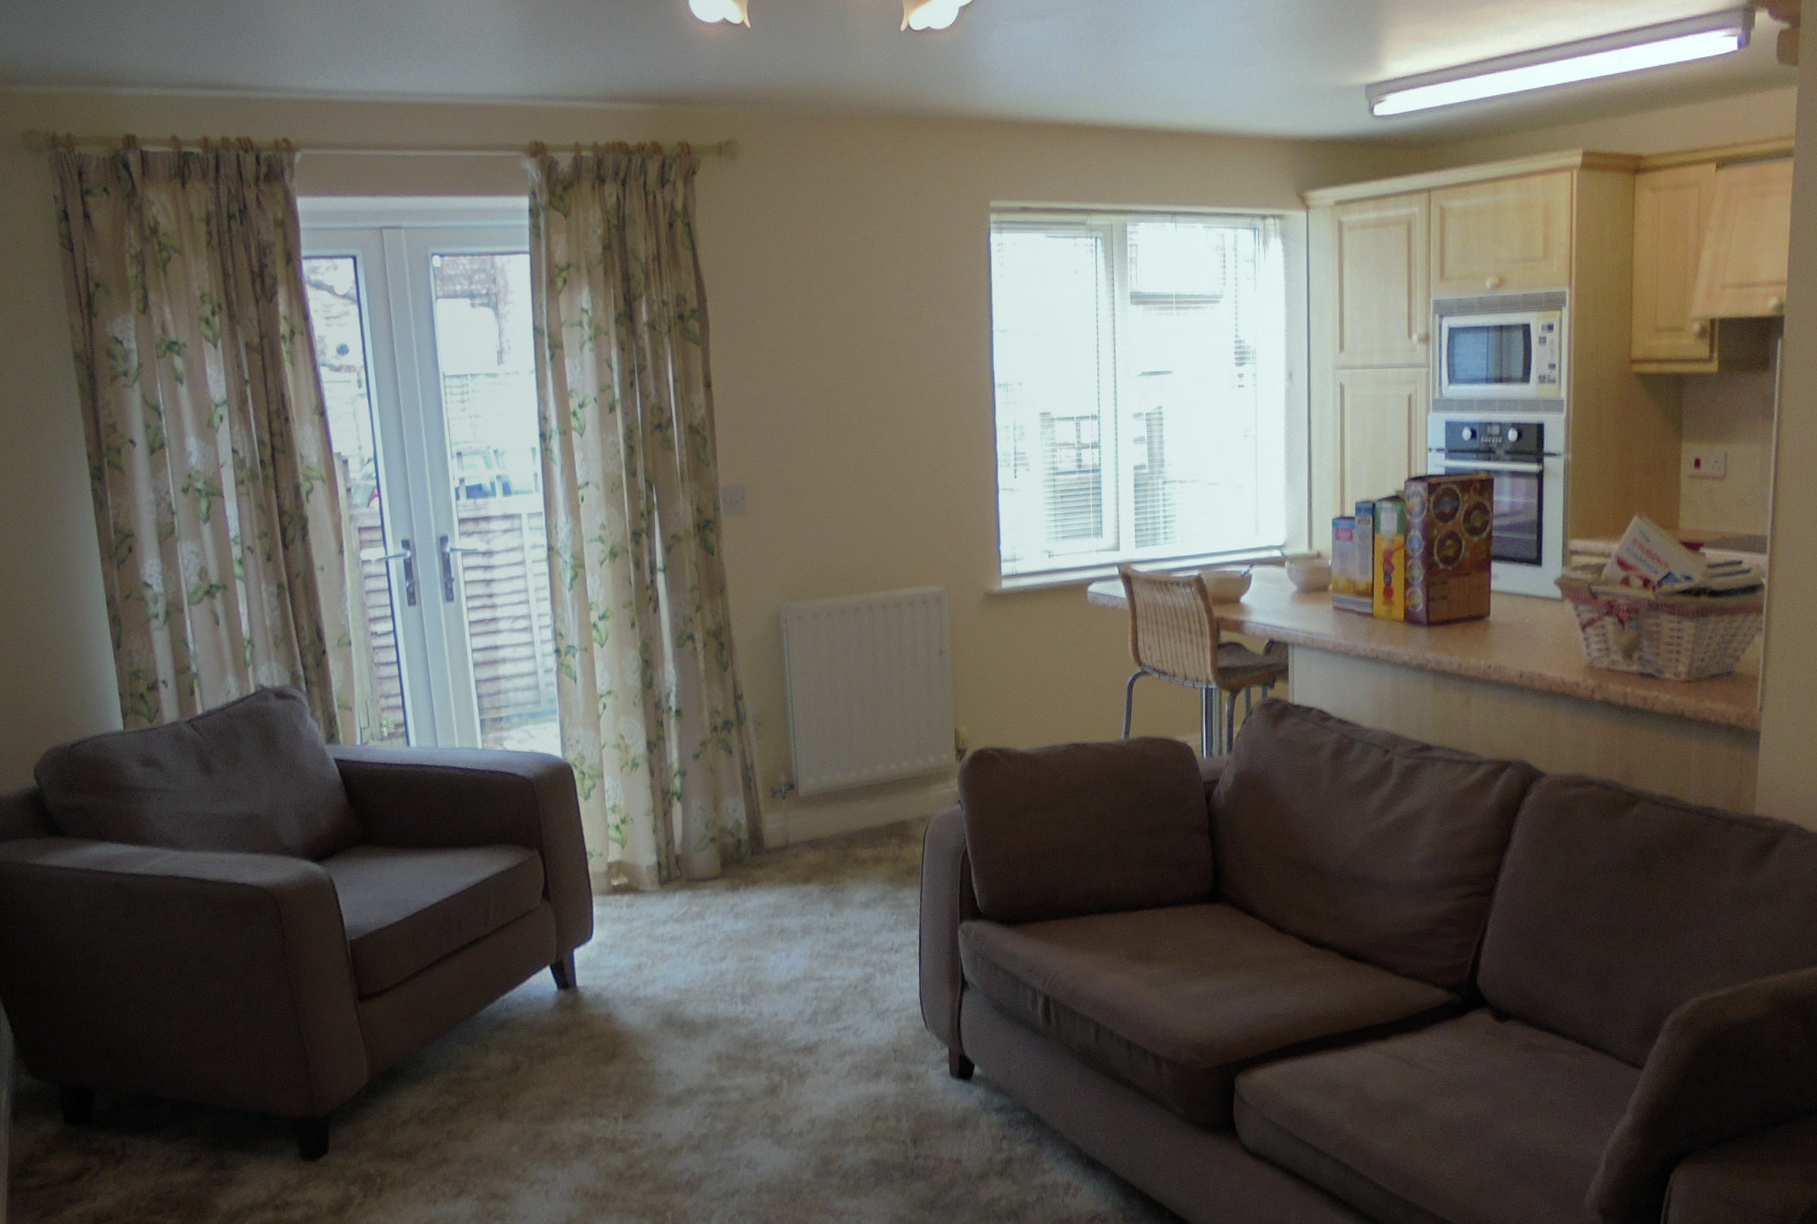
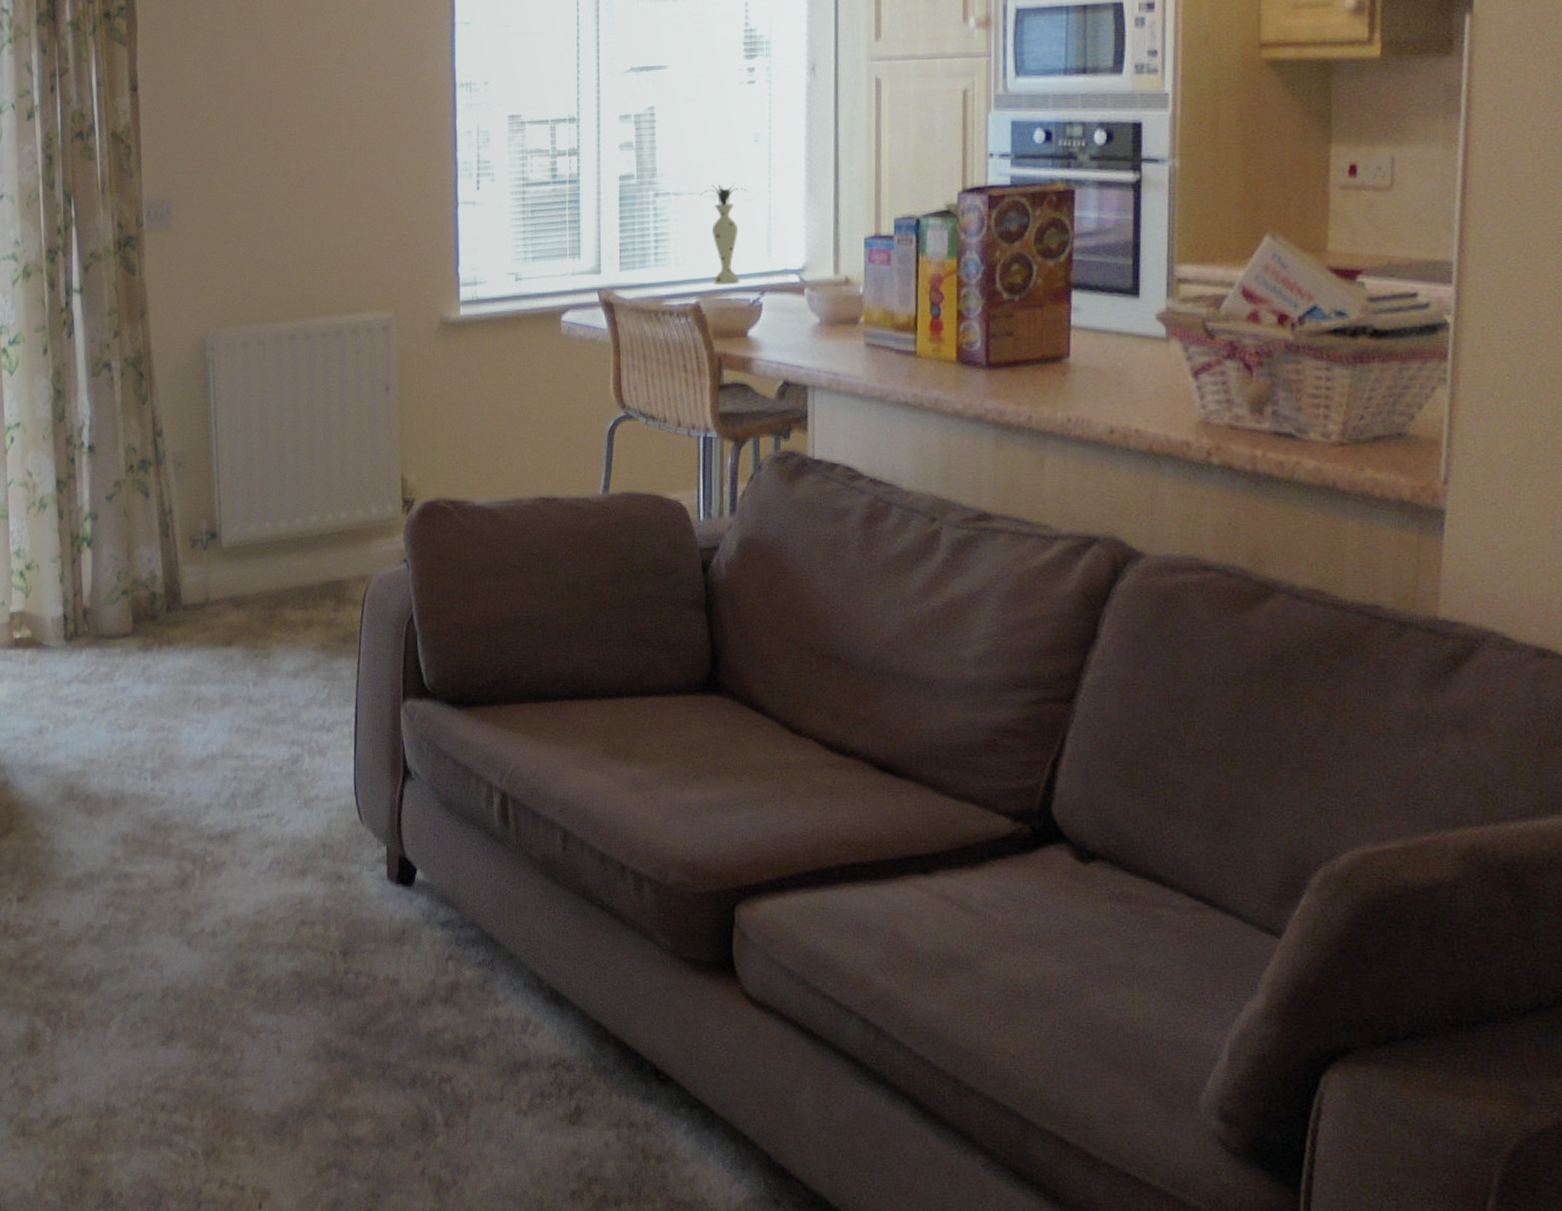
vase: none [1200,473,1238,559] -> present [699,184,746,284]

